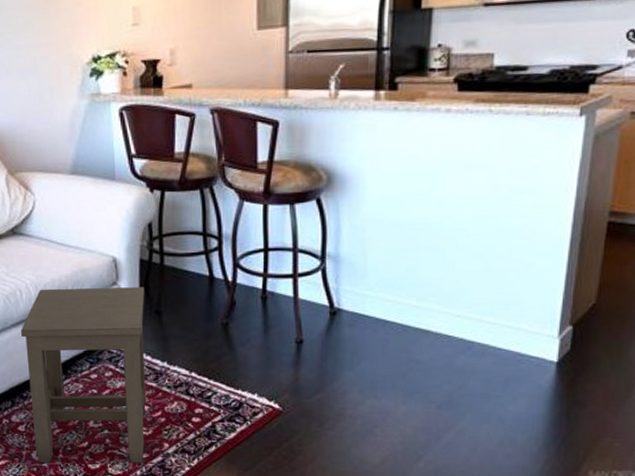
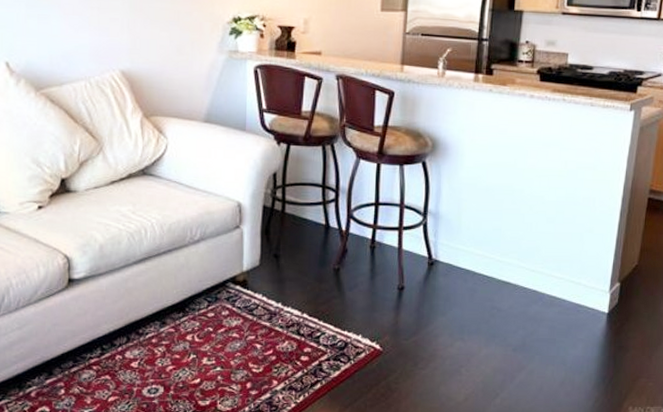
side table: present [21,287,146,463] -> none [143,228,266,400]

